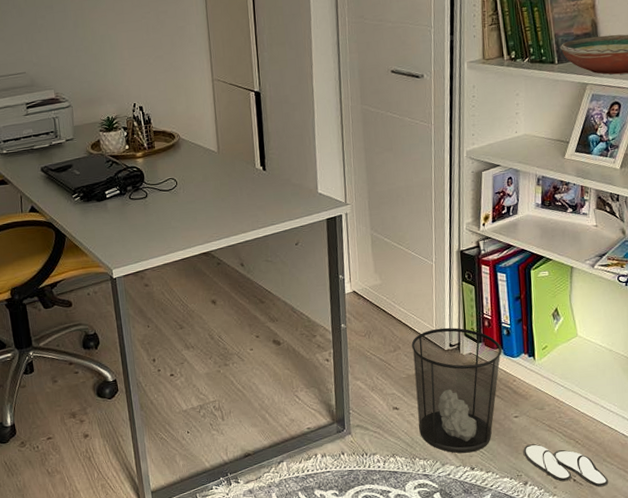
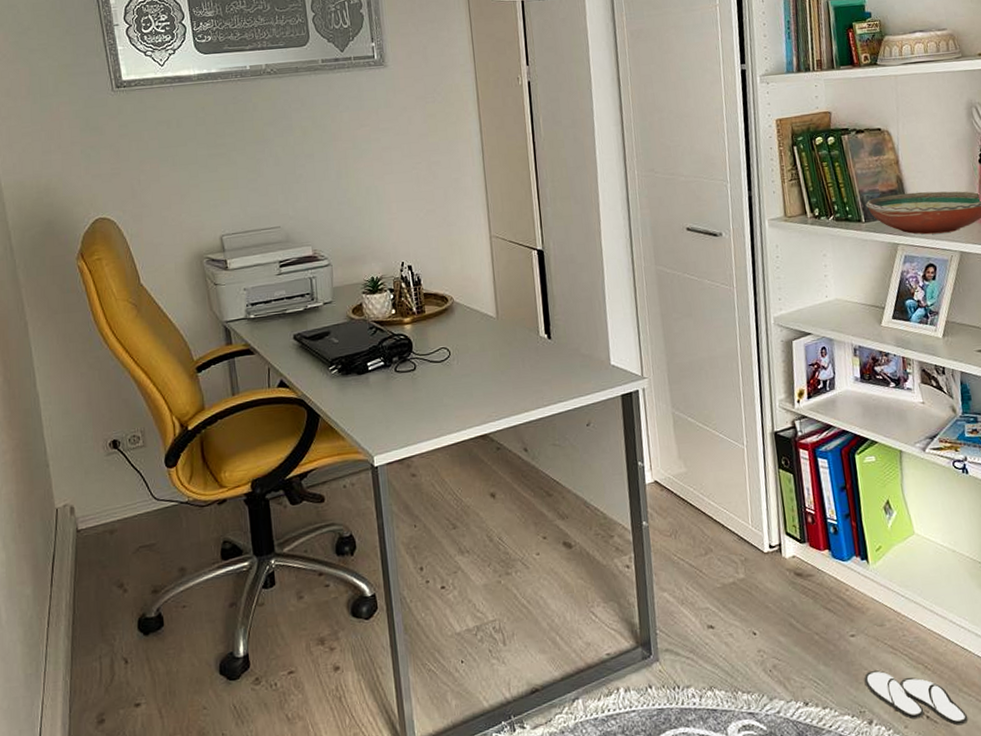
waste bin: present [411,327,502,454] -> none [724,524,830,684]

